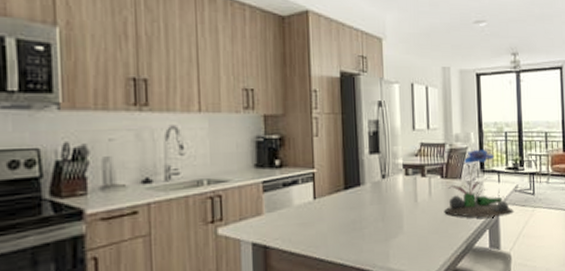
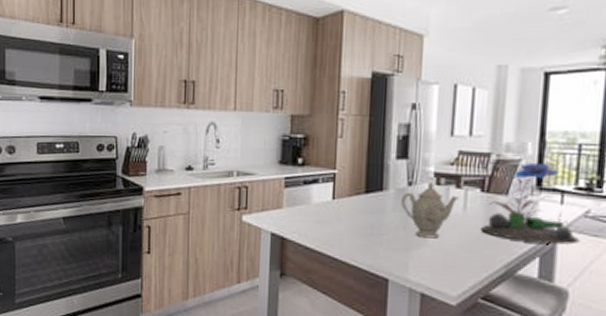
teapot: none [377,173,425,226] -> present [401,182,459,239]

